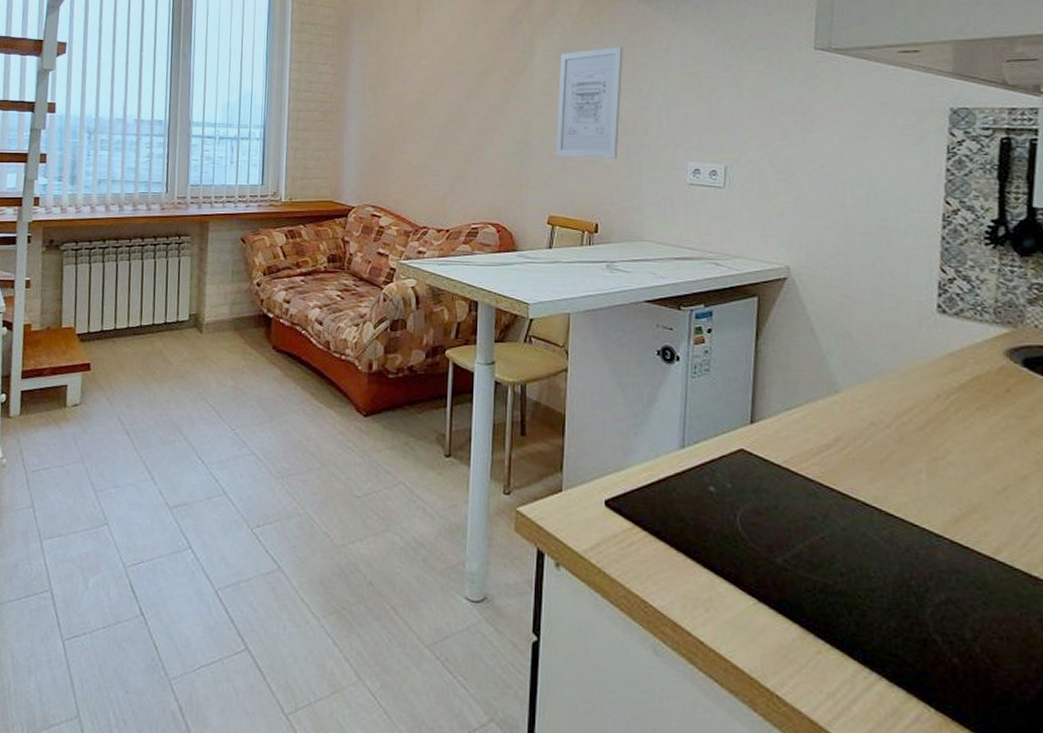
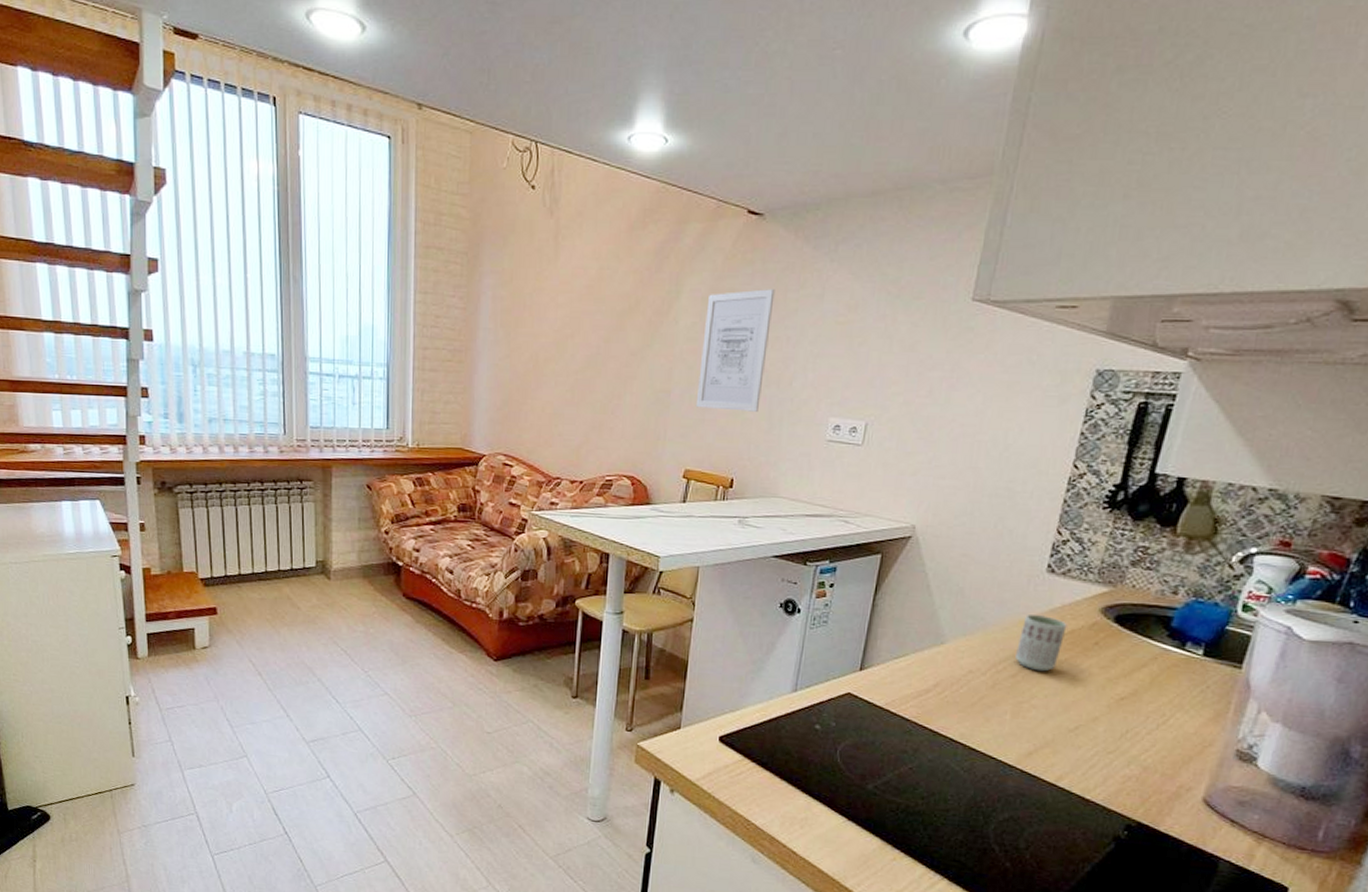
cup: none [920,359,971,423] -> present [1015,615,1067,672]

